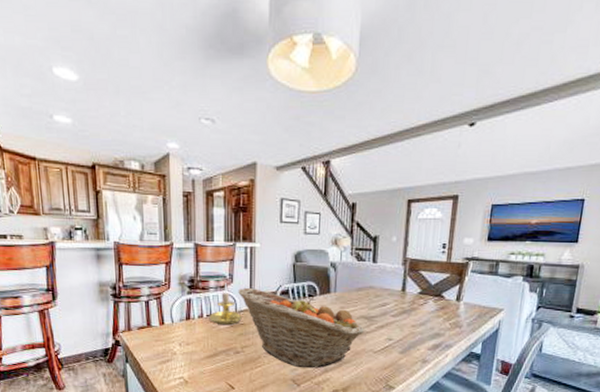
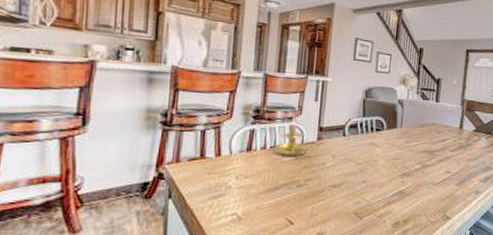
fruit basket: present [238,287,364,368] -> none [306,119,426,201]

